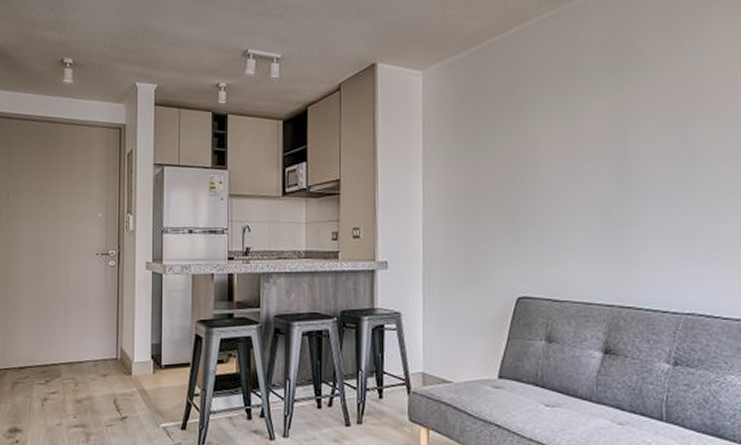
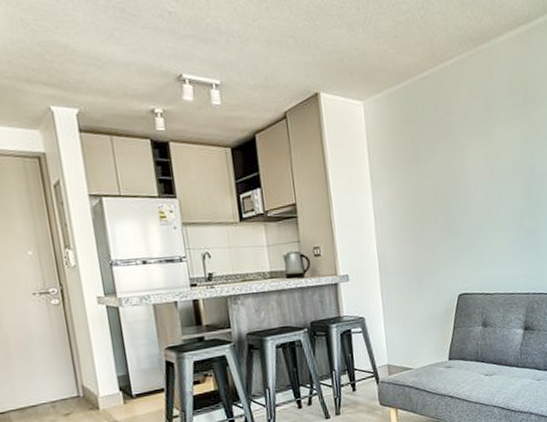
kettle: none [320,231,349,261] -> present [282,251,311,280]

